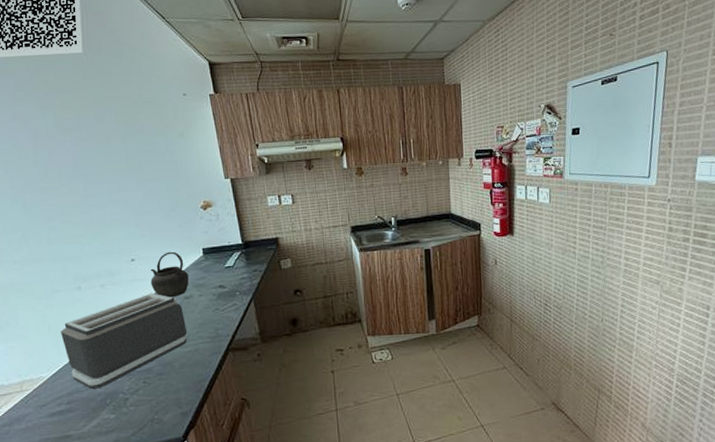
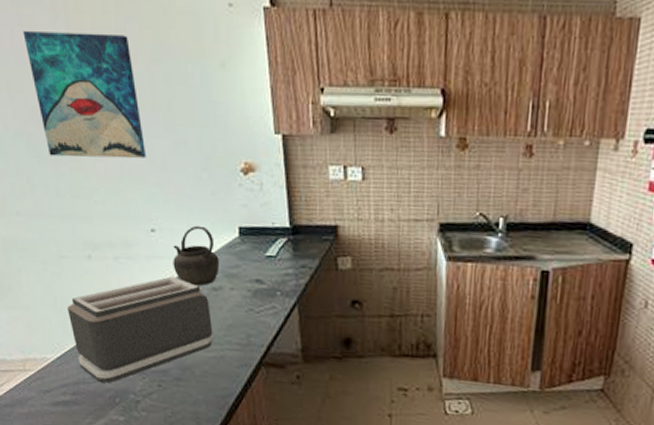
wall art: none [18,121,125,214] -> present [23,30,147,159]

